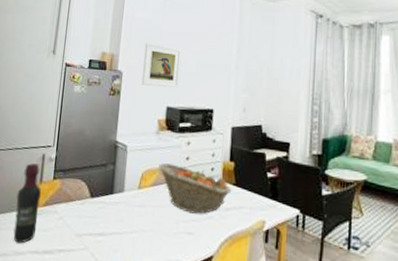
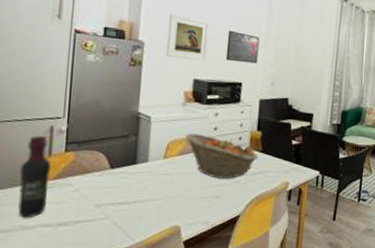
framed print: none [197,55,231,89] -> present [225,30,260,64]

